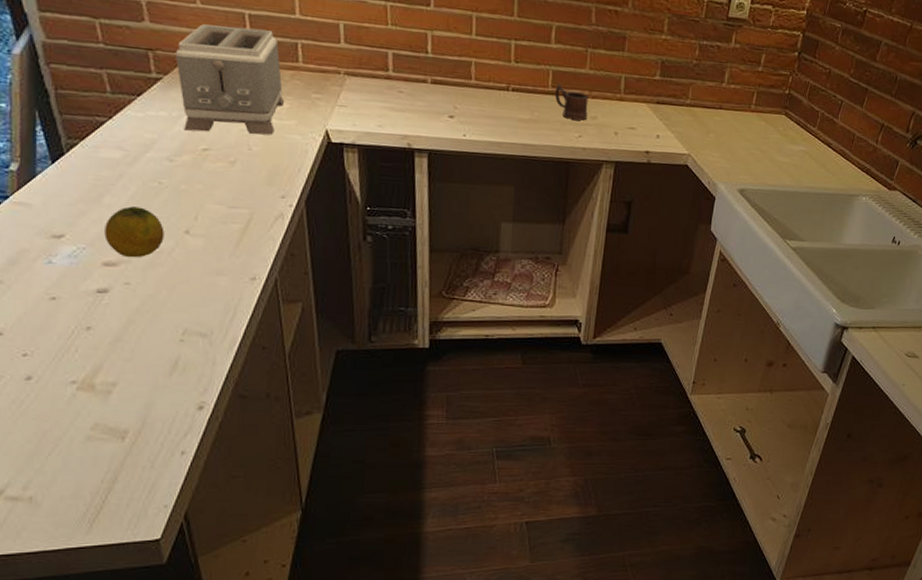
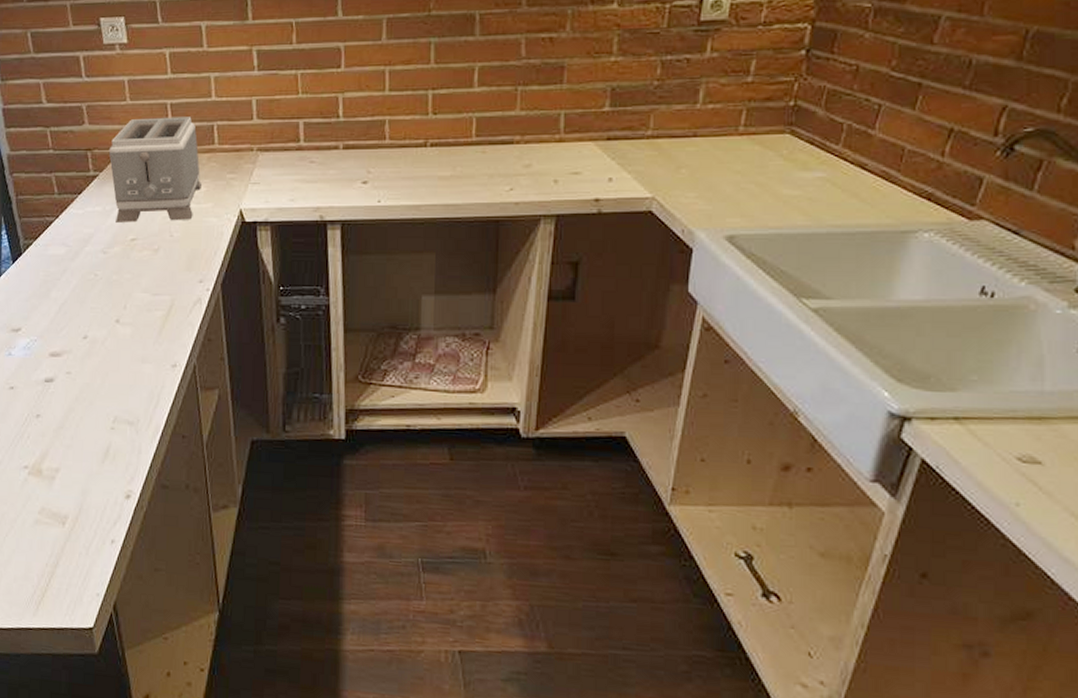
fruit: present [104,206,165,258] -> none [51,299,99,348]
mug: present [554,83,589,121] -> none [479,131,520,171]

